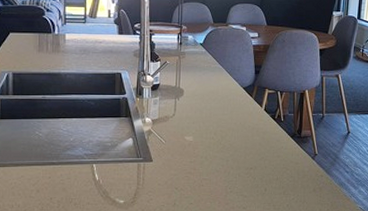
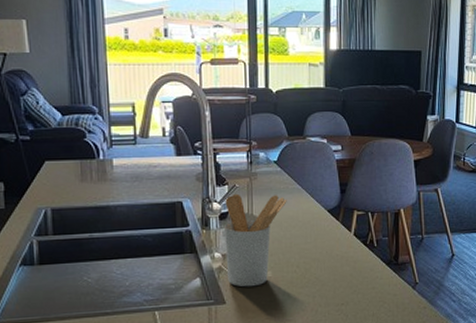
utensil holder: none [154,69,209,149] -> present [223,193,287,287]

